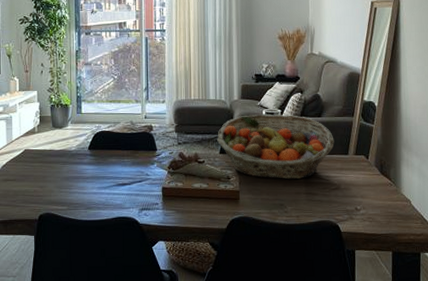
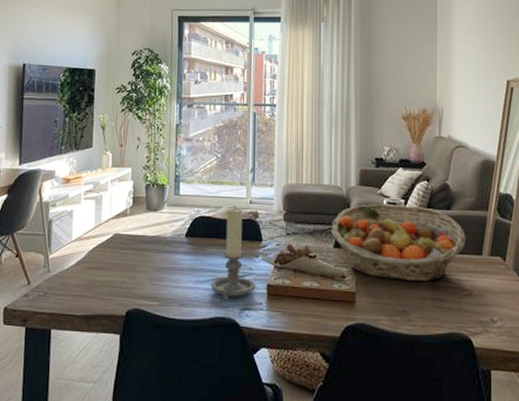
candle holder: none [112,123,152,203] -> present [210,208,256,301]

